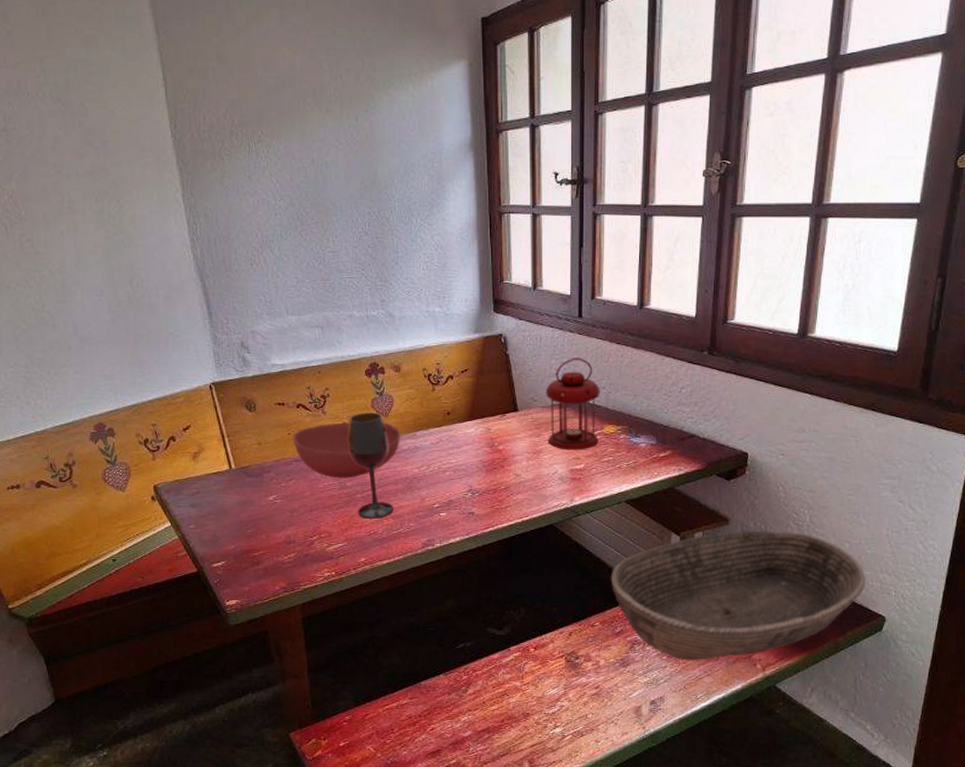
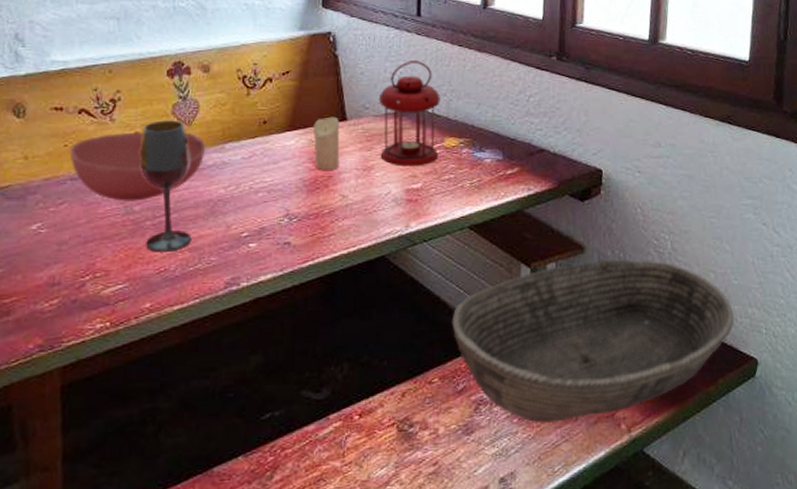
candle: none [490,408,513,453] -> present [313,116,340,170]

